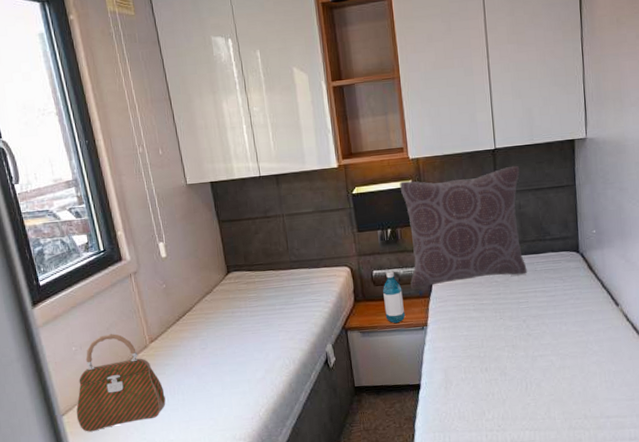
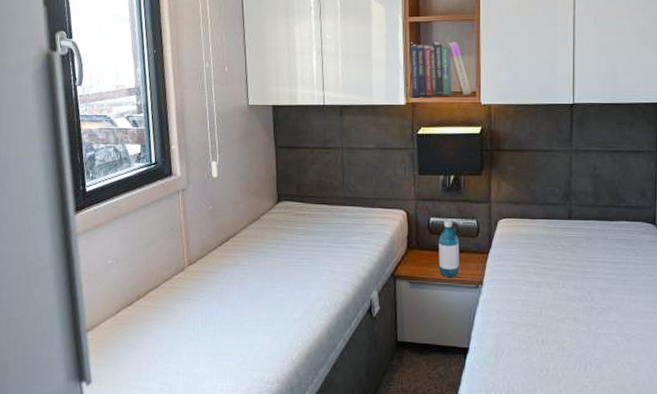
handbag: present [76,333,166,432] -> none [101,250,196,353]
books: none [334,100,400,160] -> present [406,40,472,98]
pillow: present [399,166,527,289] -> none [468,124,598,242]

